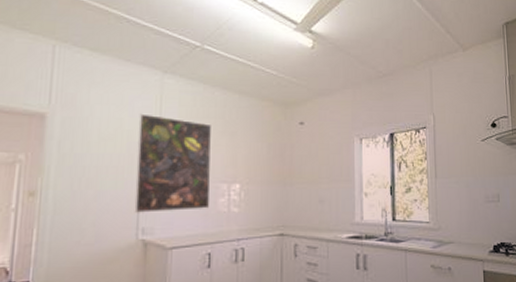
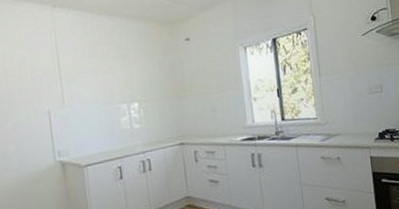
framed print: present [134,113,212,213] -> none [37,48,115,139]

